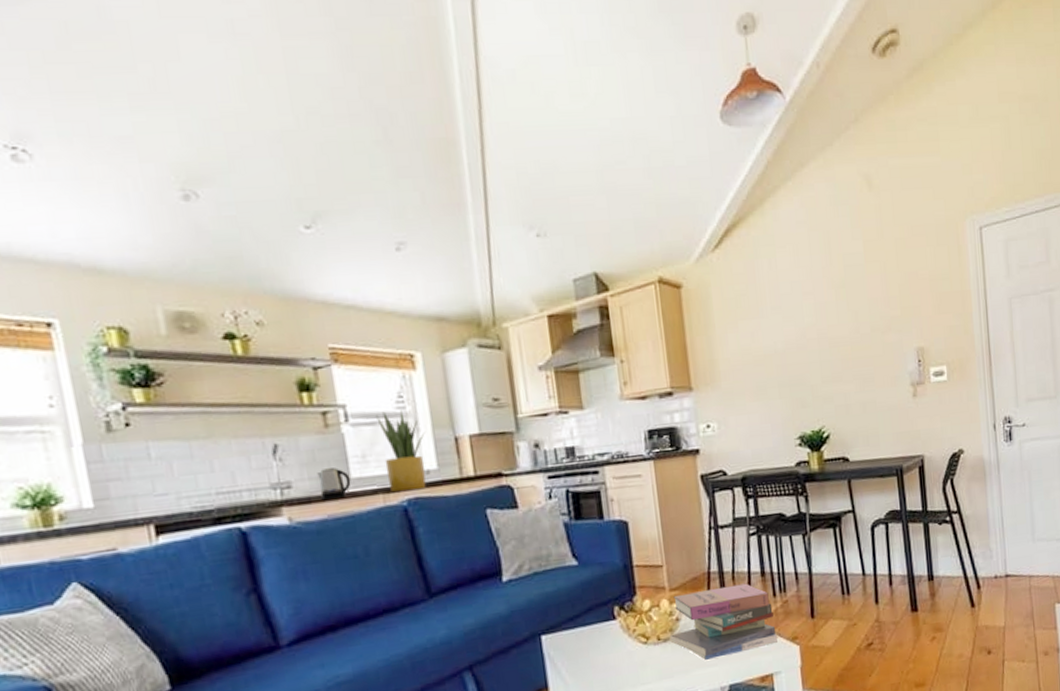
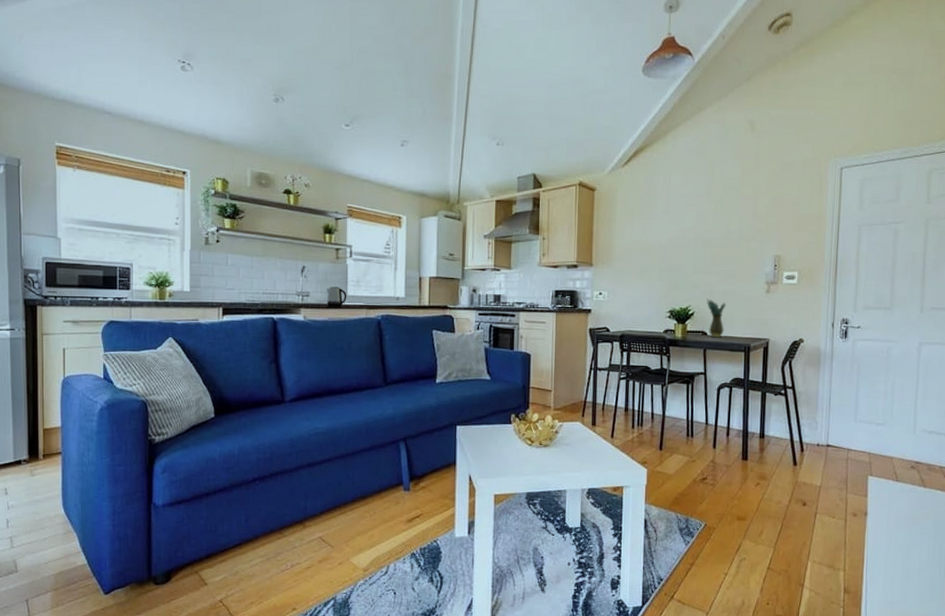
planter: present [376,409,426,493] -> none [370,253,400,310]
books: present [669,583,777,661] -> none [549,414,631,467]
vase: none [843,414,869,464] -> present [707,299,726,338]

